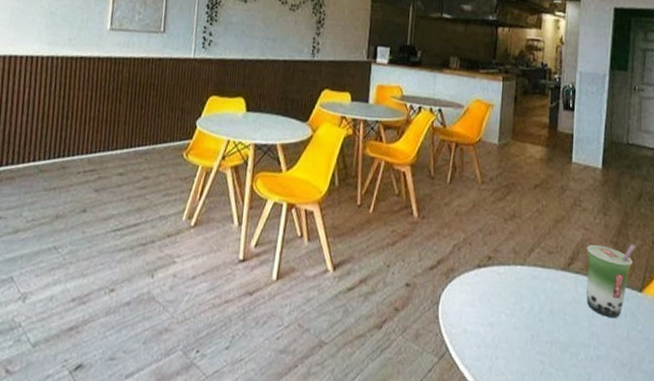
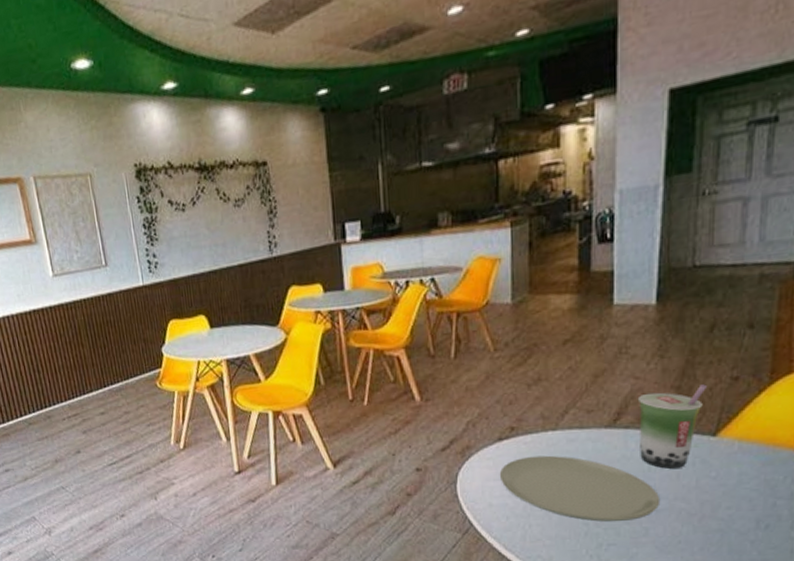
plate: none [475,287,601,364] -> present [499,455,661,522]

